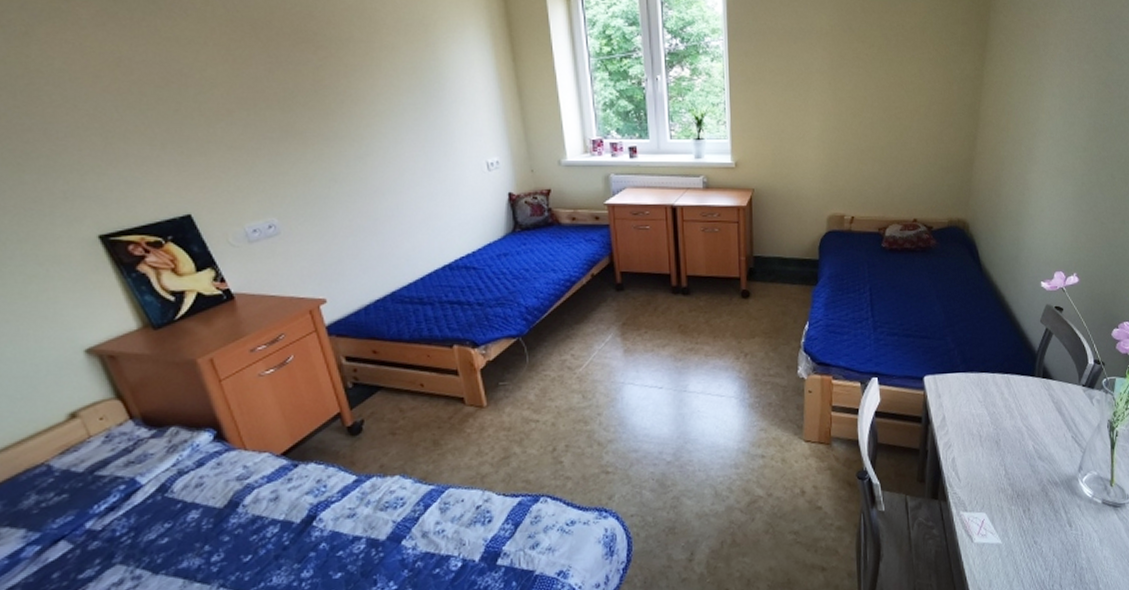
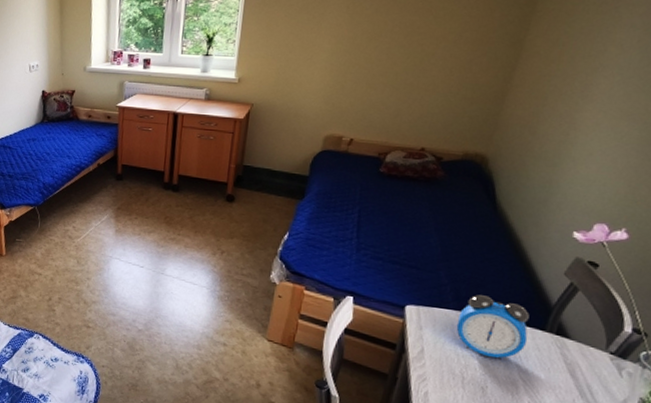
alarm clock: none [967,353,1023,412] -> present [456,295,530,361]

